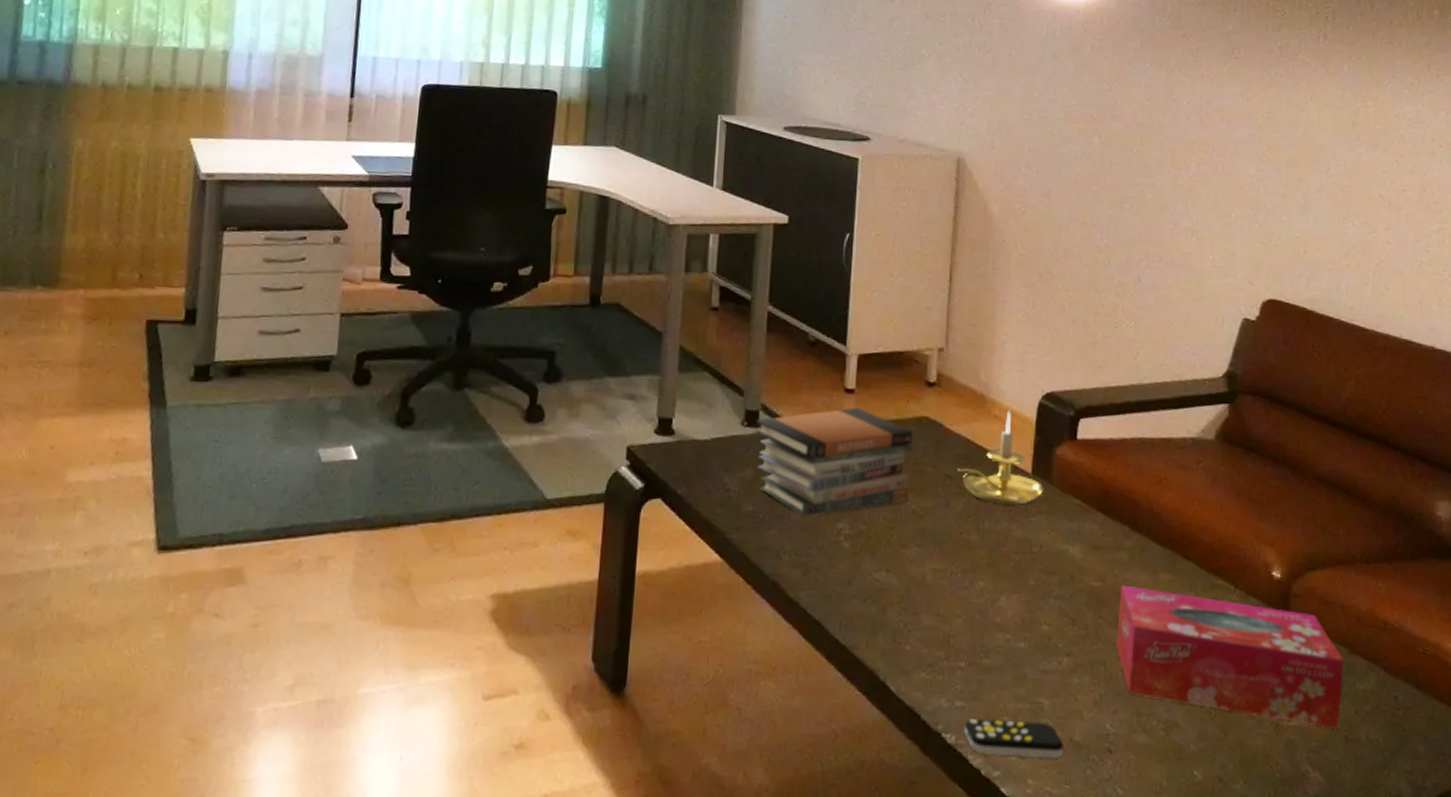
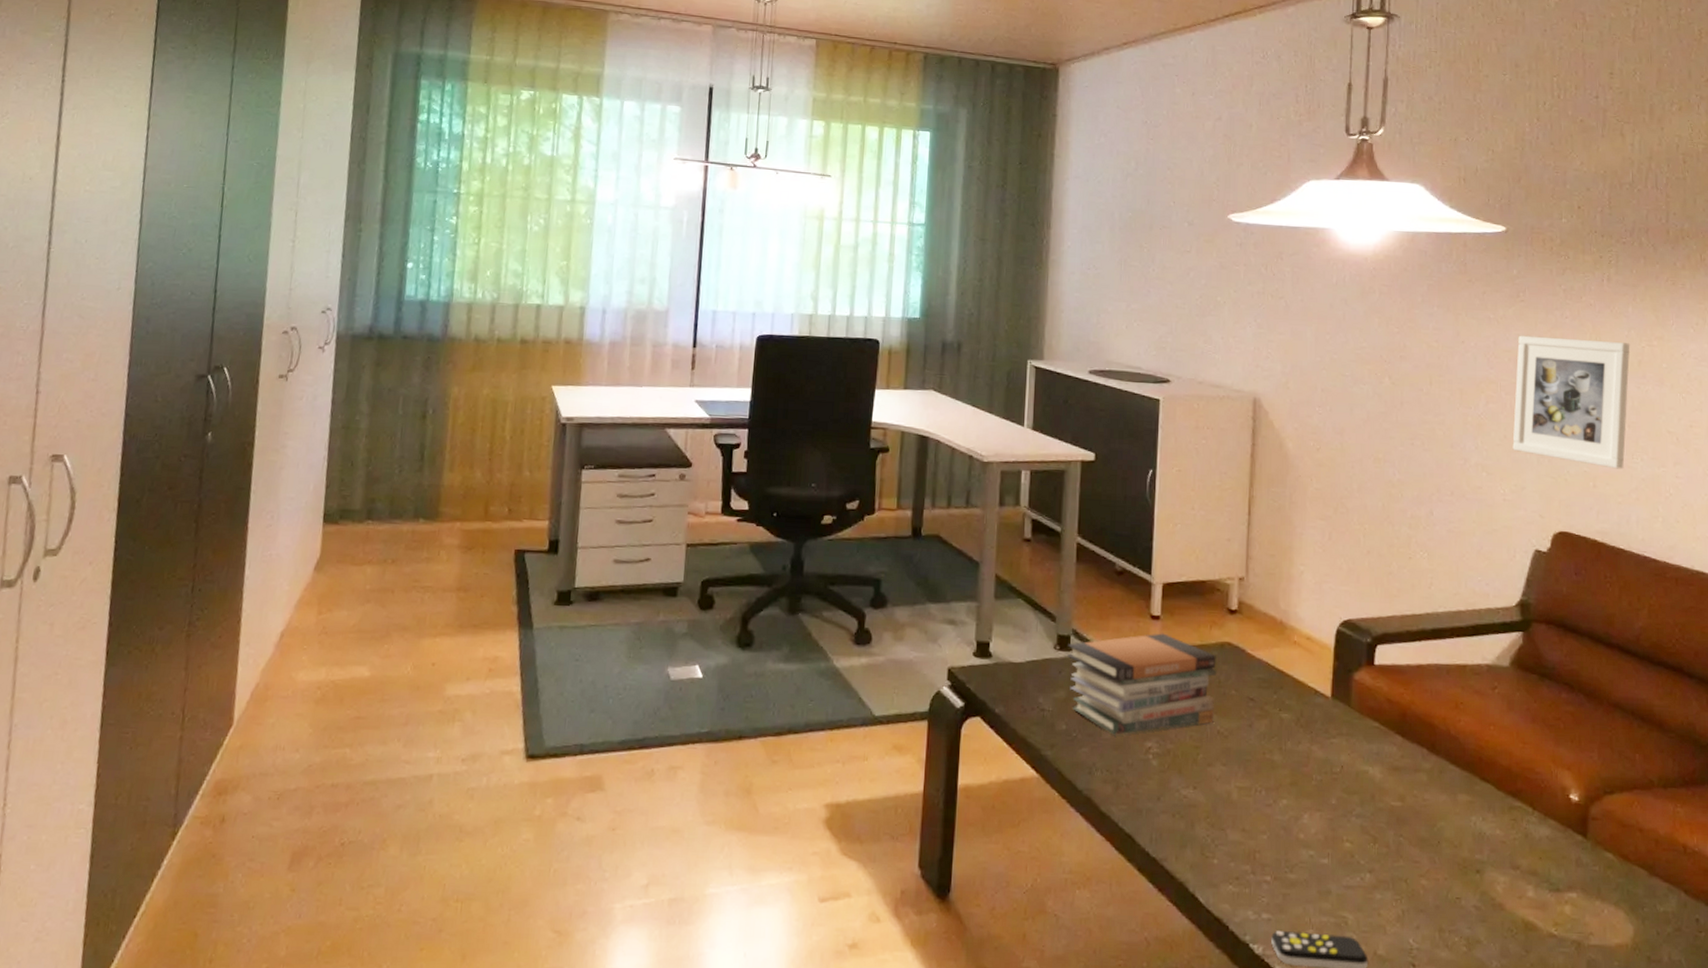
candle holder: present [958,411,1044,506] -> none [1260,637,1343,728]
tissue box: present [1117,585,1344,729] -> none [1418,805,1645,949]
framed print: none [1223,94,1345,235] -> present [1512,335,1630,469]

